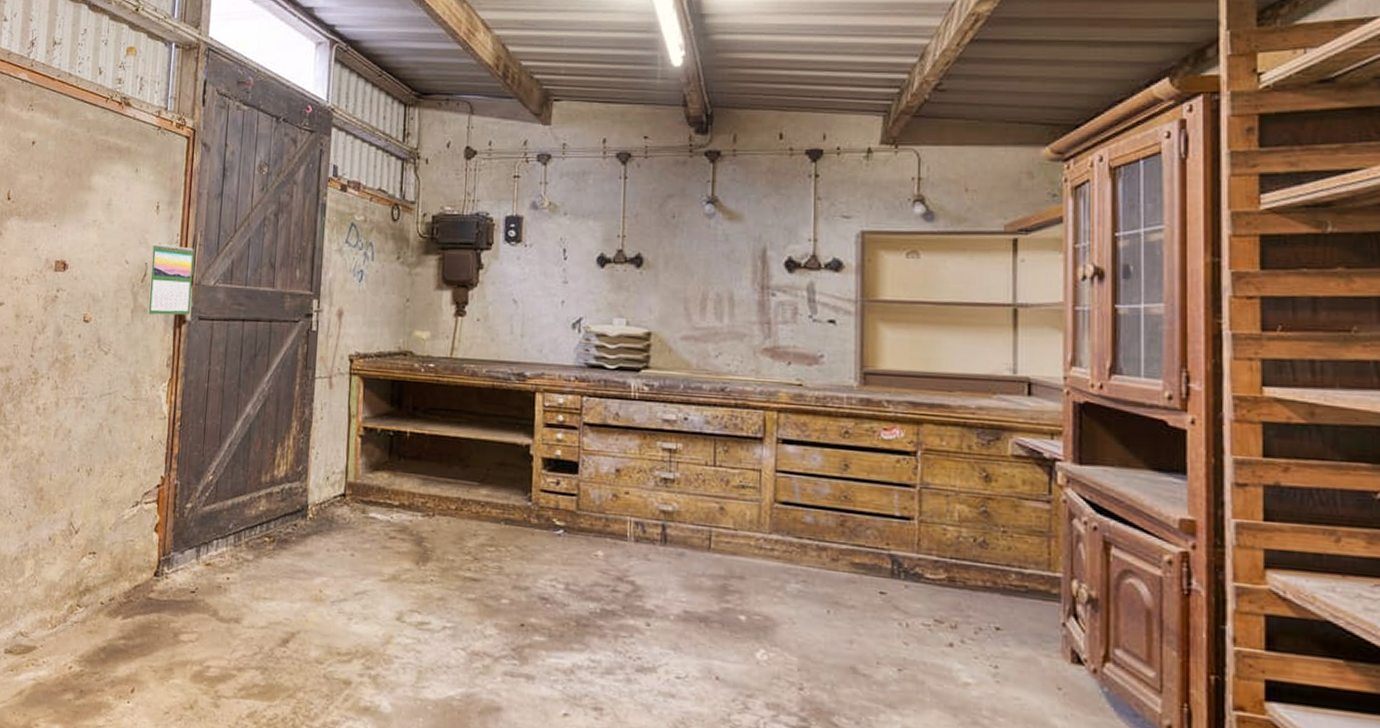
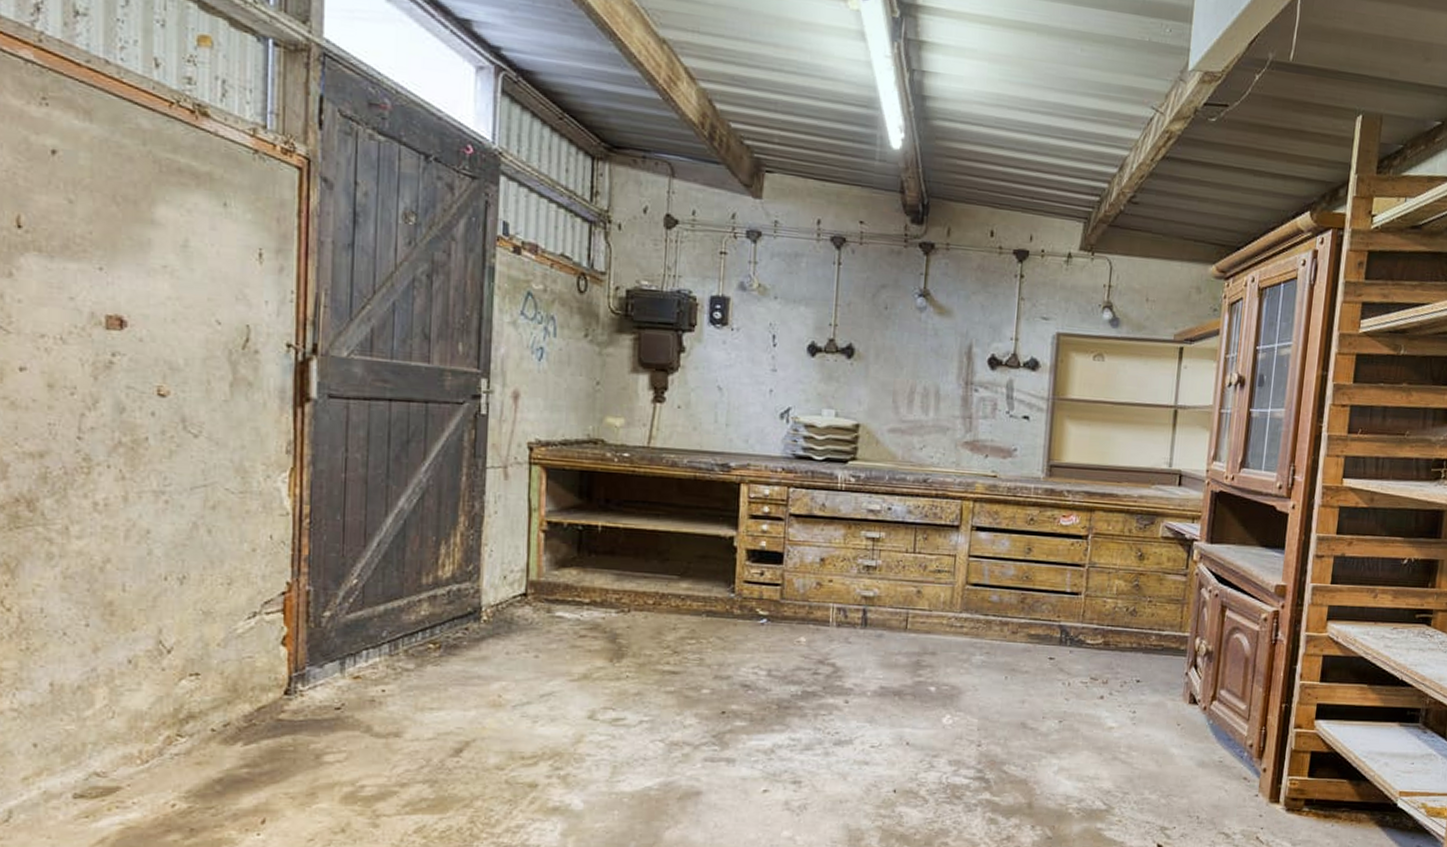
calendar: present [147,243,194,315] -> none [253,300,317,392]

